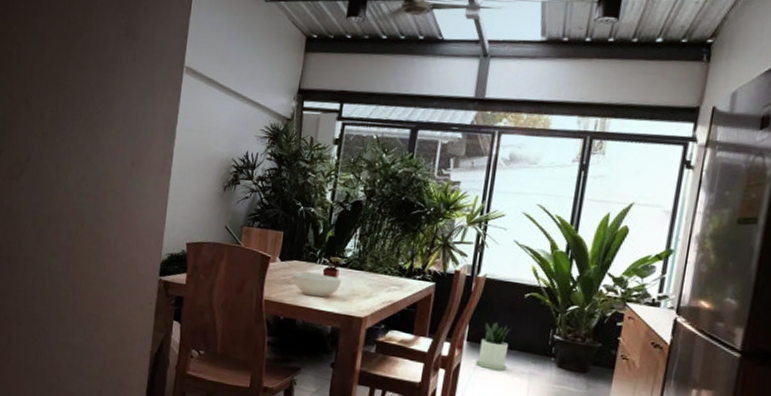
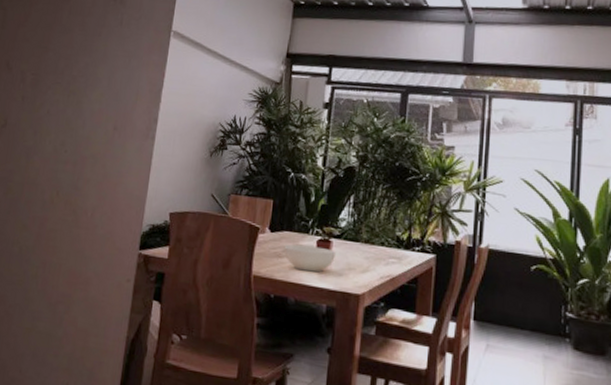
planter: present [475,322,510,371] -> none [485,298,520,355]

